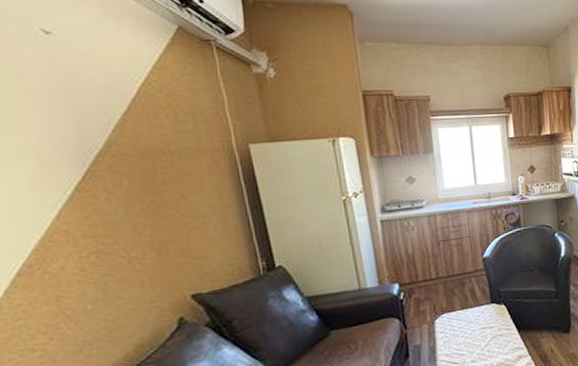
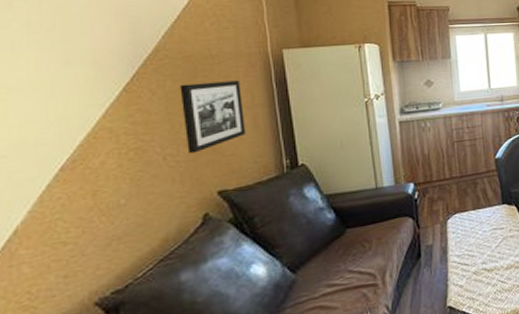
picture frame: none [138,178,216,257] -> present [180,80,246,154]

